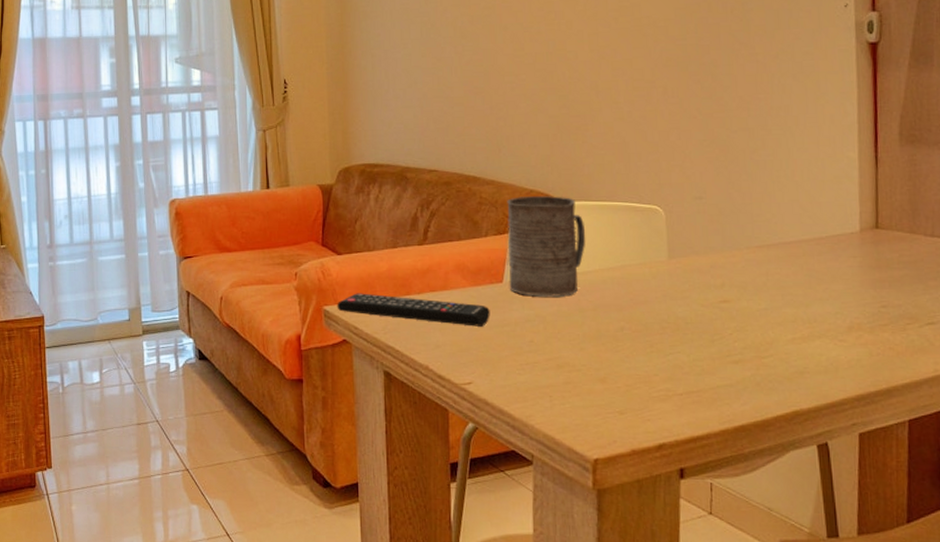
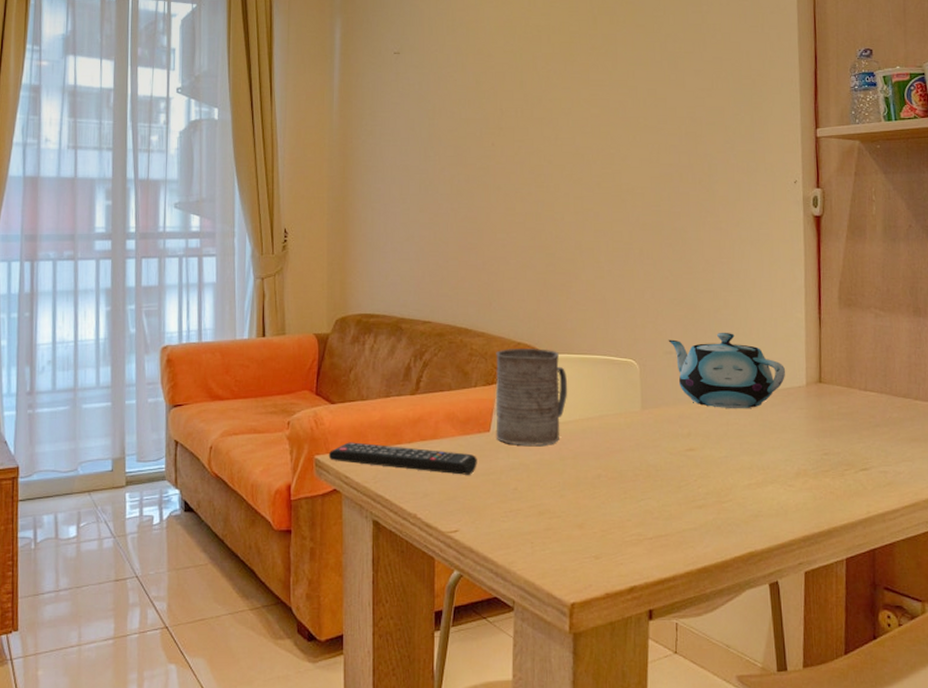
teapot: none [697,175,836,258] -> present [668,333,786,409]

